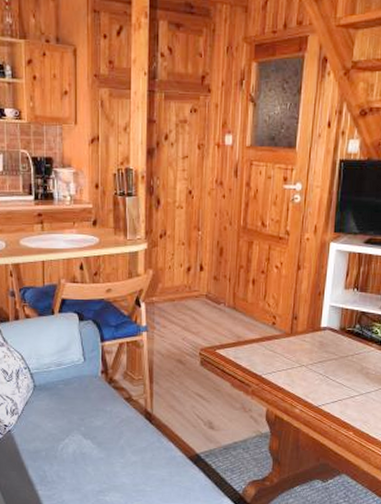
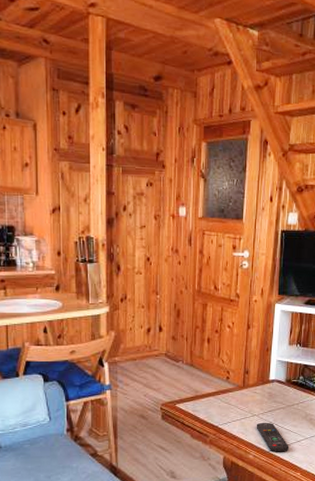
remote control: none [304,373,341,408] -> present [256,422,289,452]

